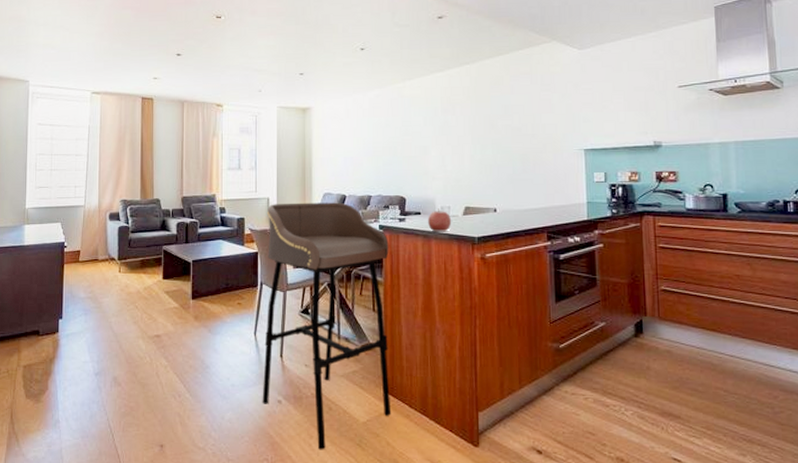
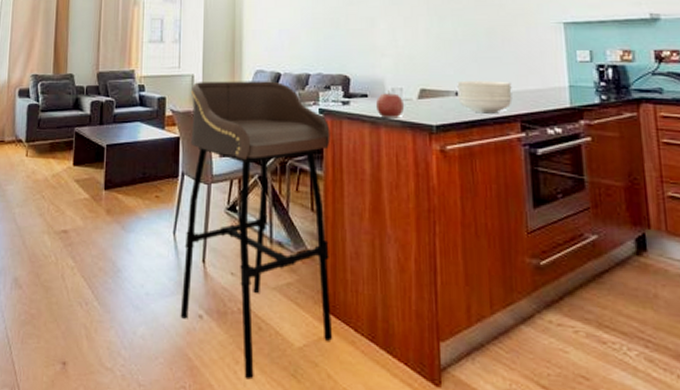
bowl: none [496,199,541,227] -> present [457,80,513,114]

